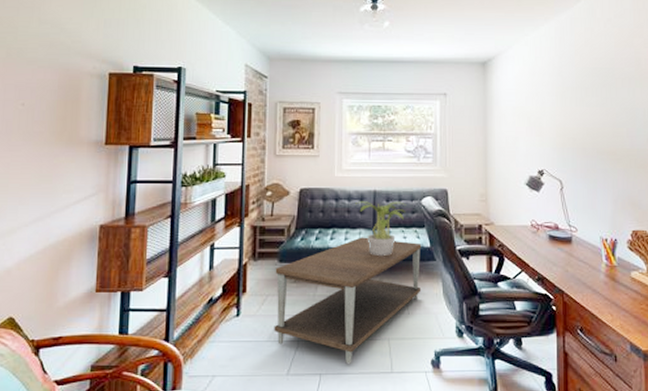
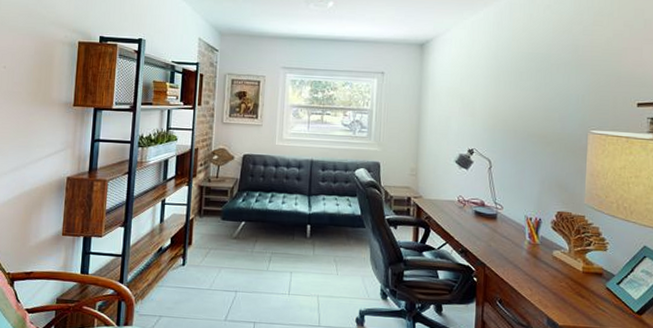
coffee table: present [274,237,422,364] -> none [215,202,353,315]
potted plant: present [356,201,406,256] -> none [293,169,341,220]

